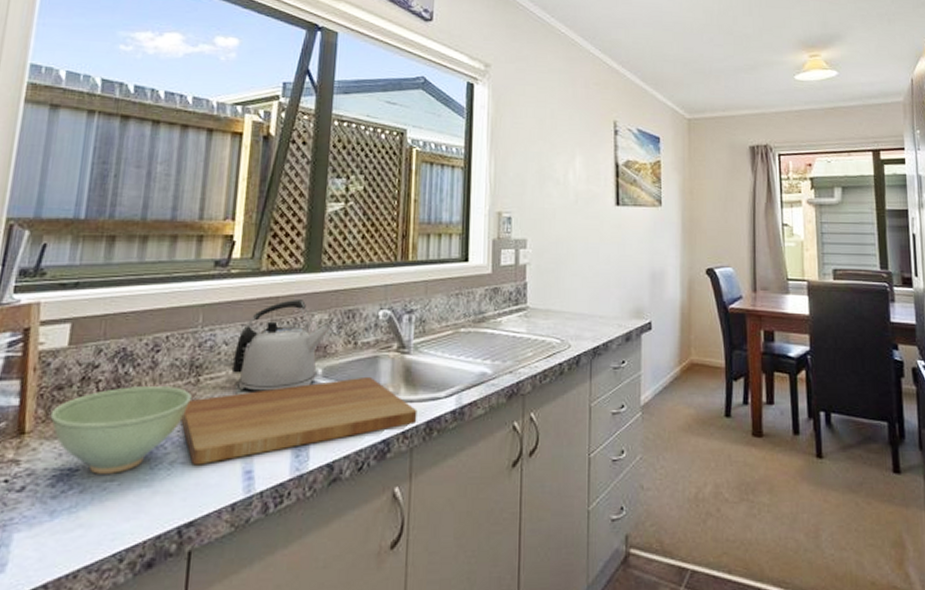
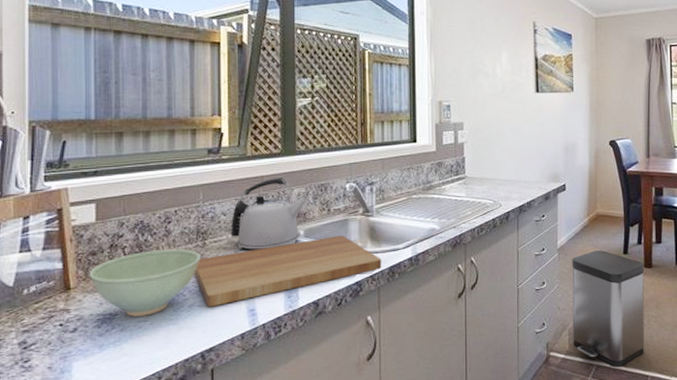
pedal bin: none [659,411,754,574] -> present [572,250,644,367]

